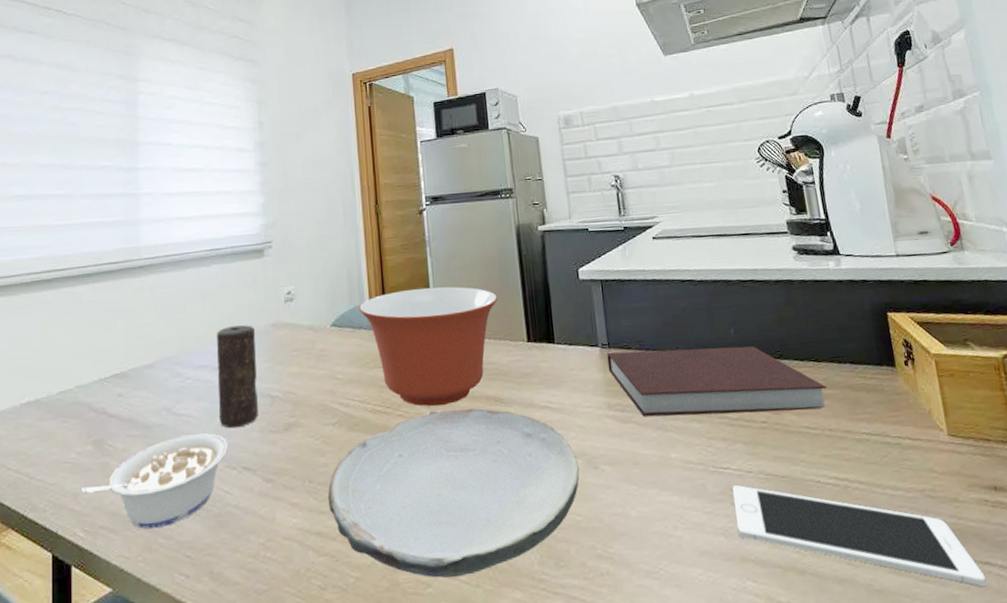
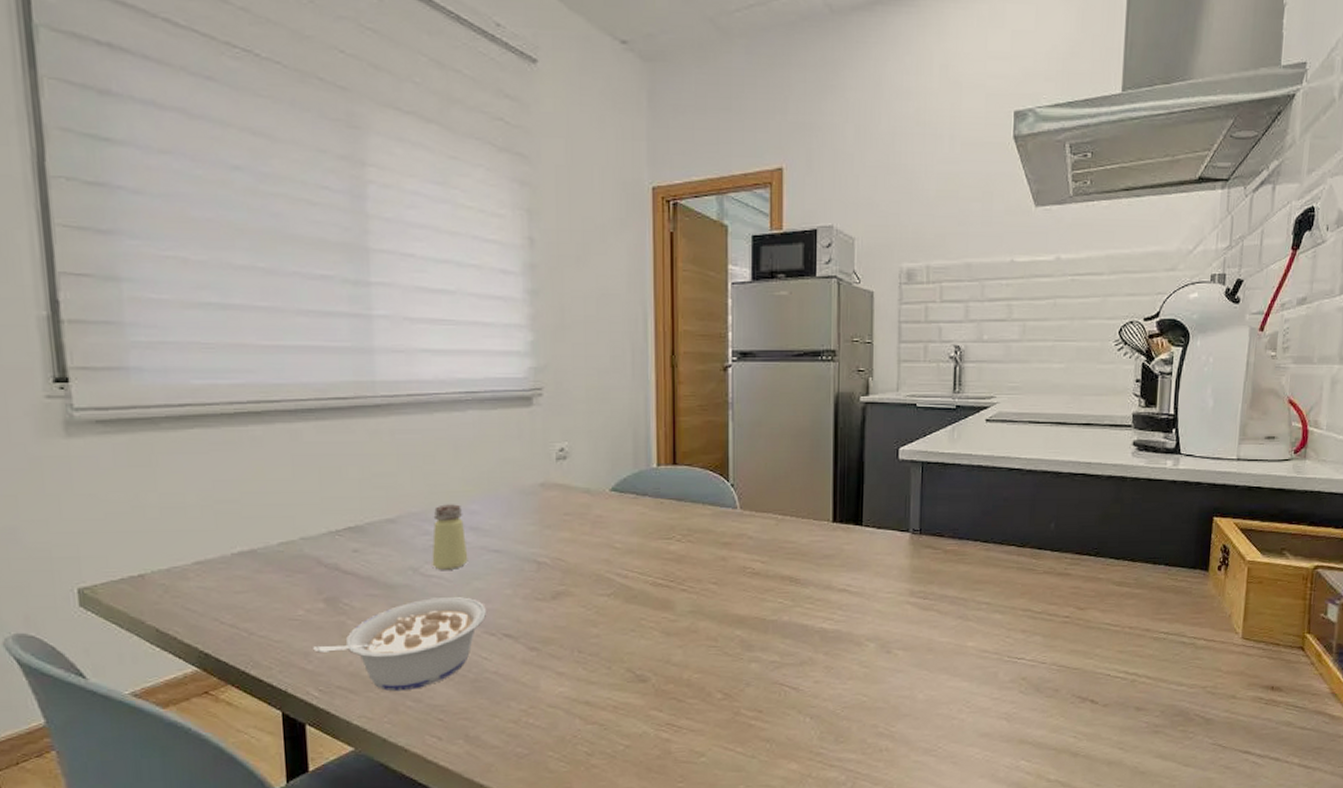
saltshaker: none [182,347,213,409] -> present [432,504,468,570]
candle: present [216,325,258,429] -> none [472,482,522,594]
plate: present [327,407,580,579] -> none [598,586,871,749]
mixing bowl: present [358,286,498,407] -> none [643,455,805,583]
notebook: present [607,346,827,417] -> none [916,538,1136,608]
cell phone: present [732,485,987,587] -> none [1020,675,1242,772]

